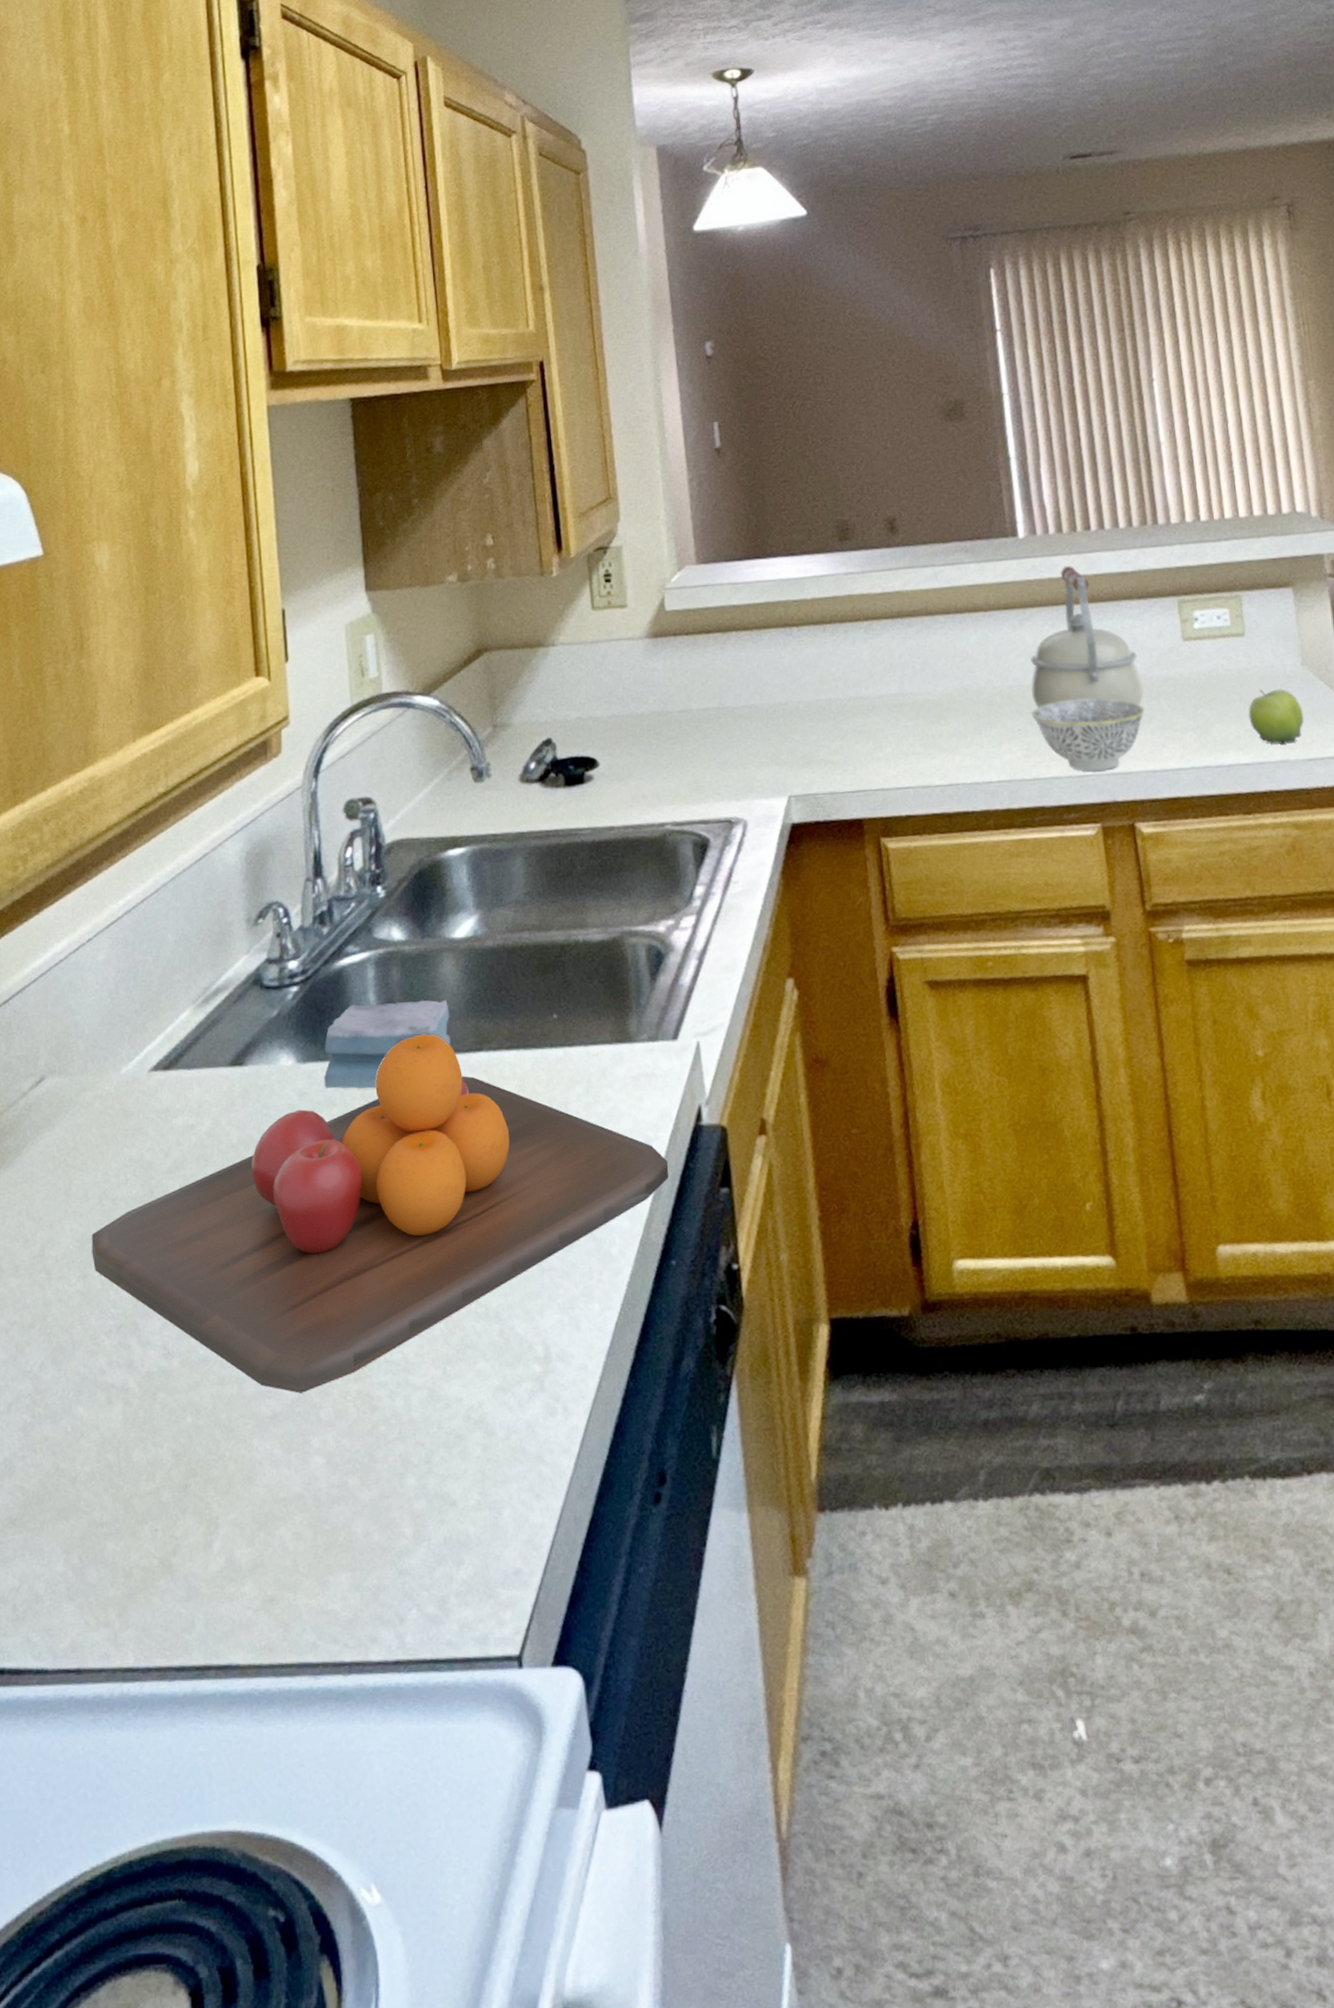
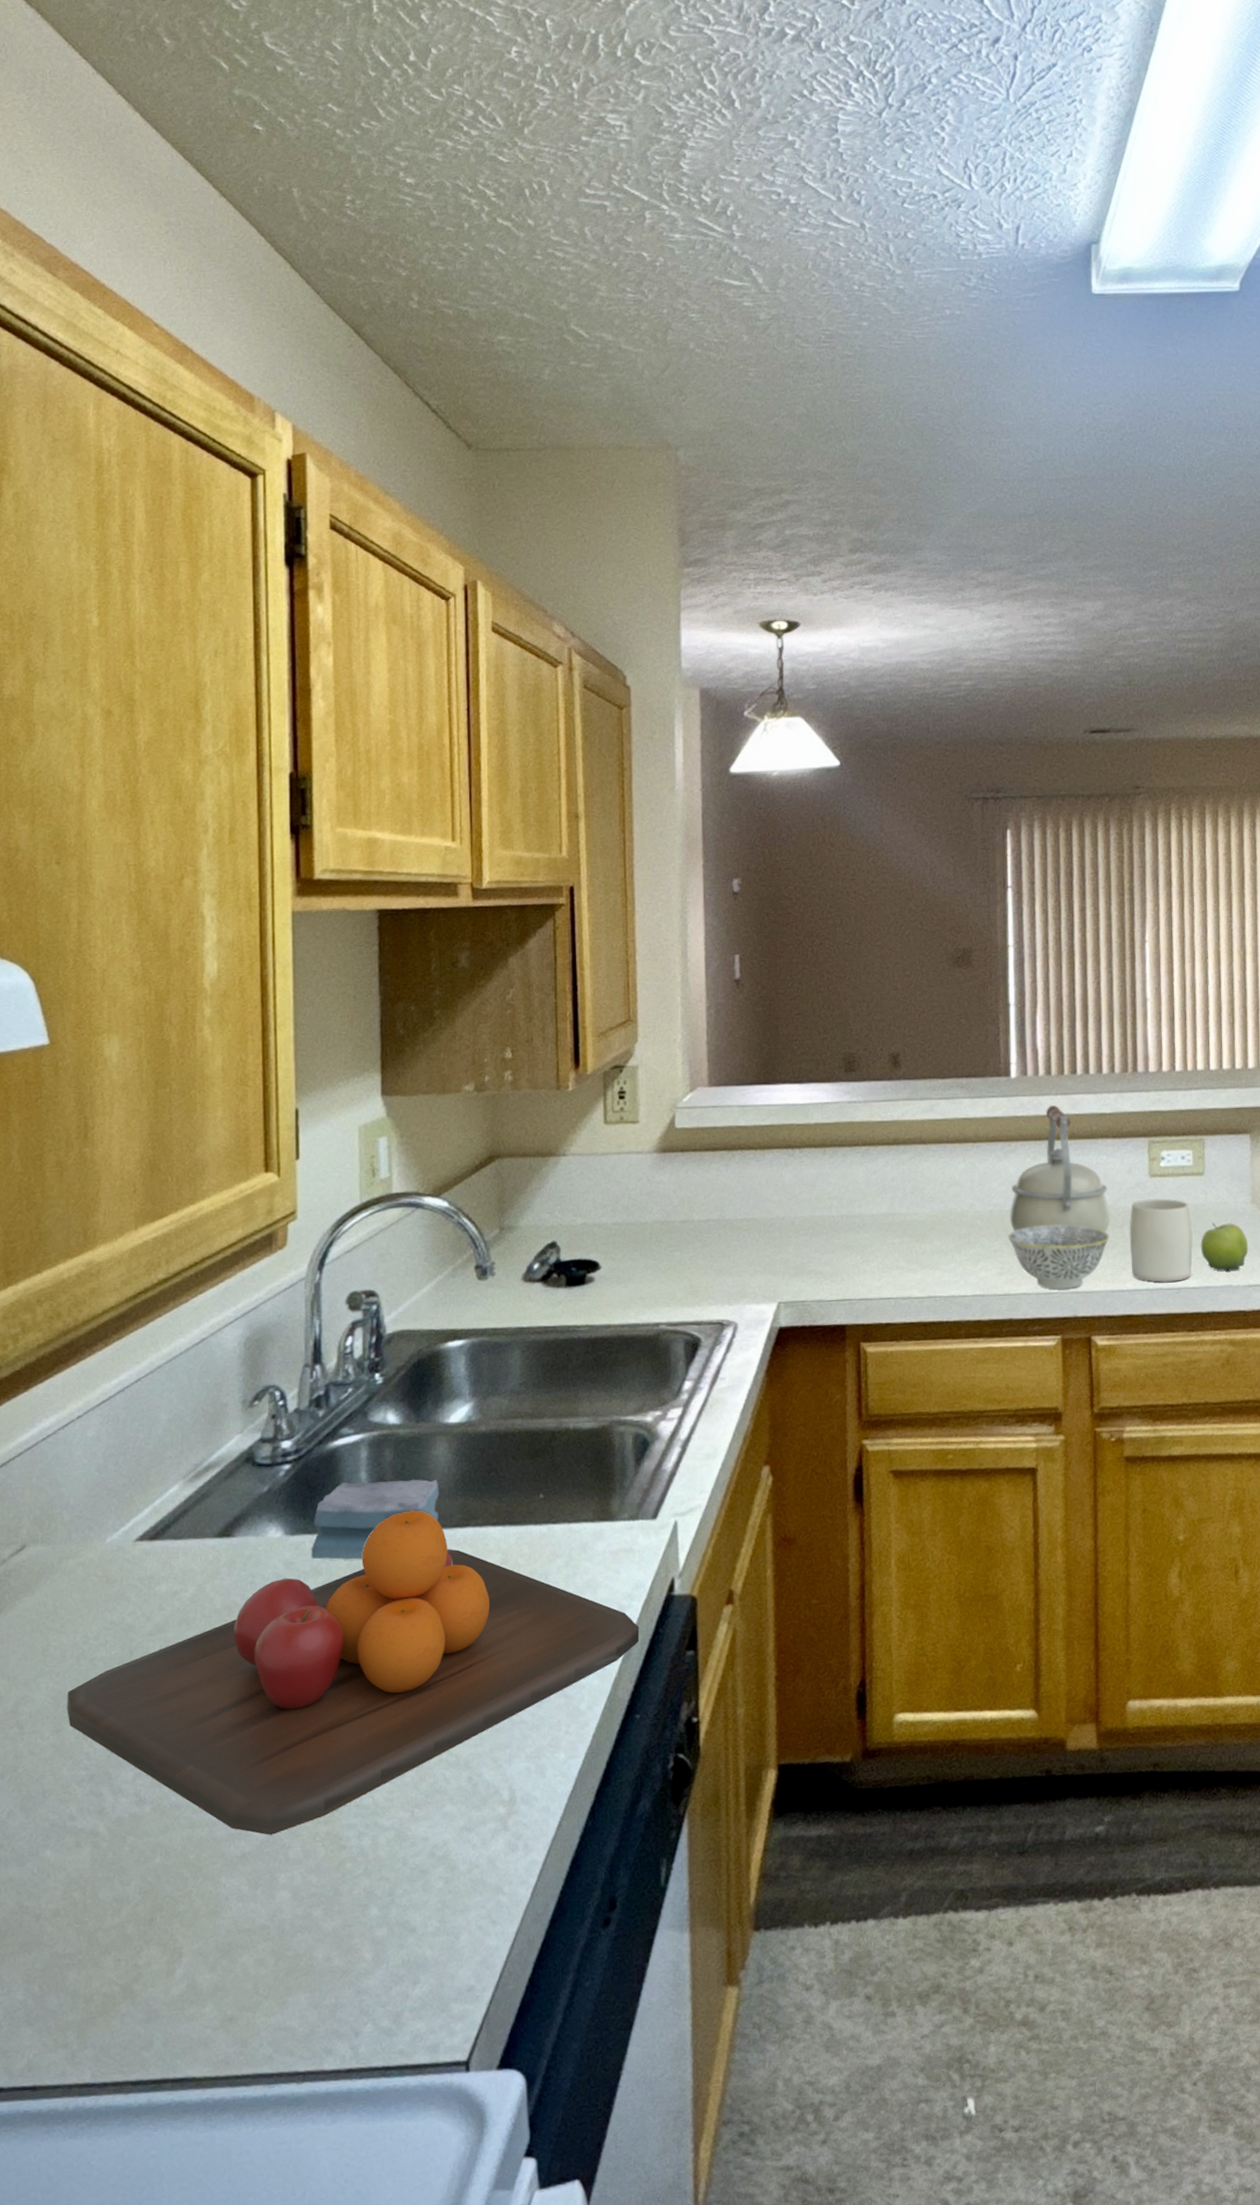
mug: none [1165,664,1242,759] -> present [1129,1198,1193,1282]

